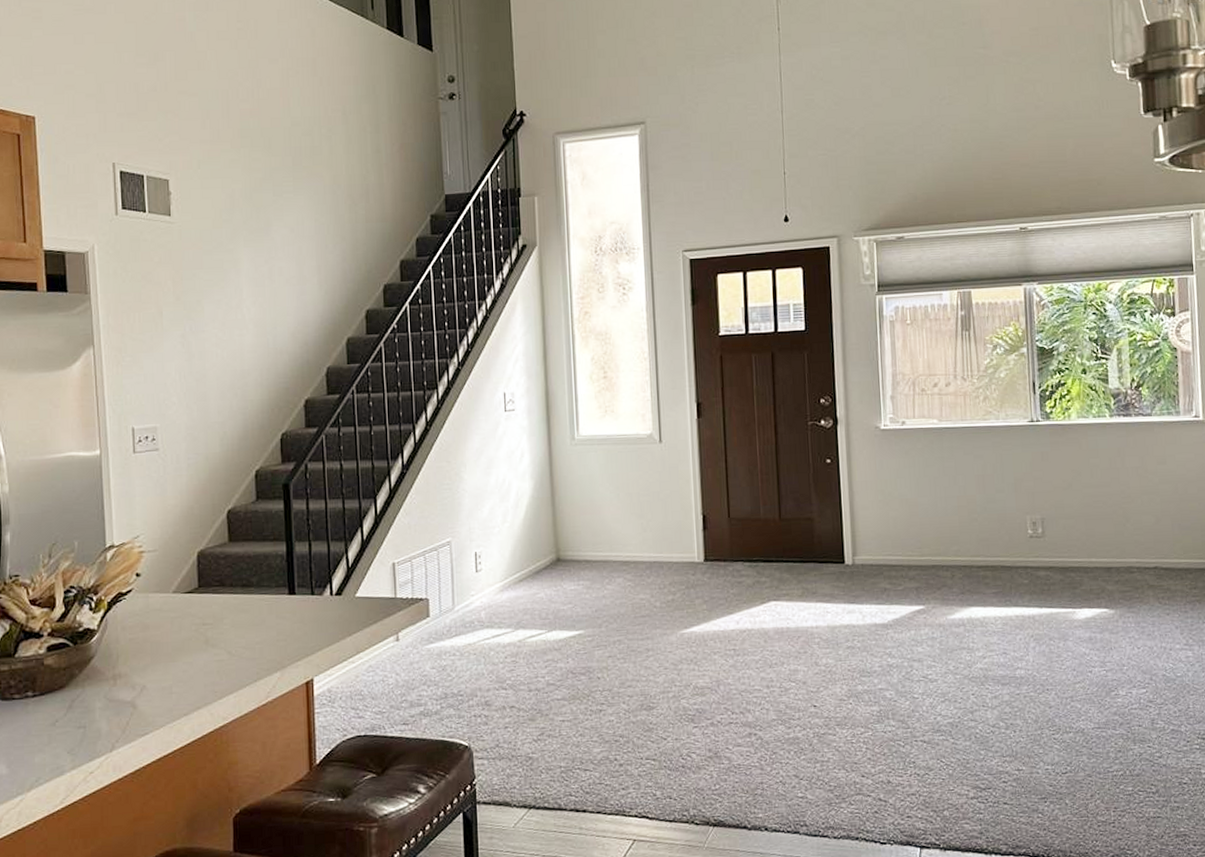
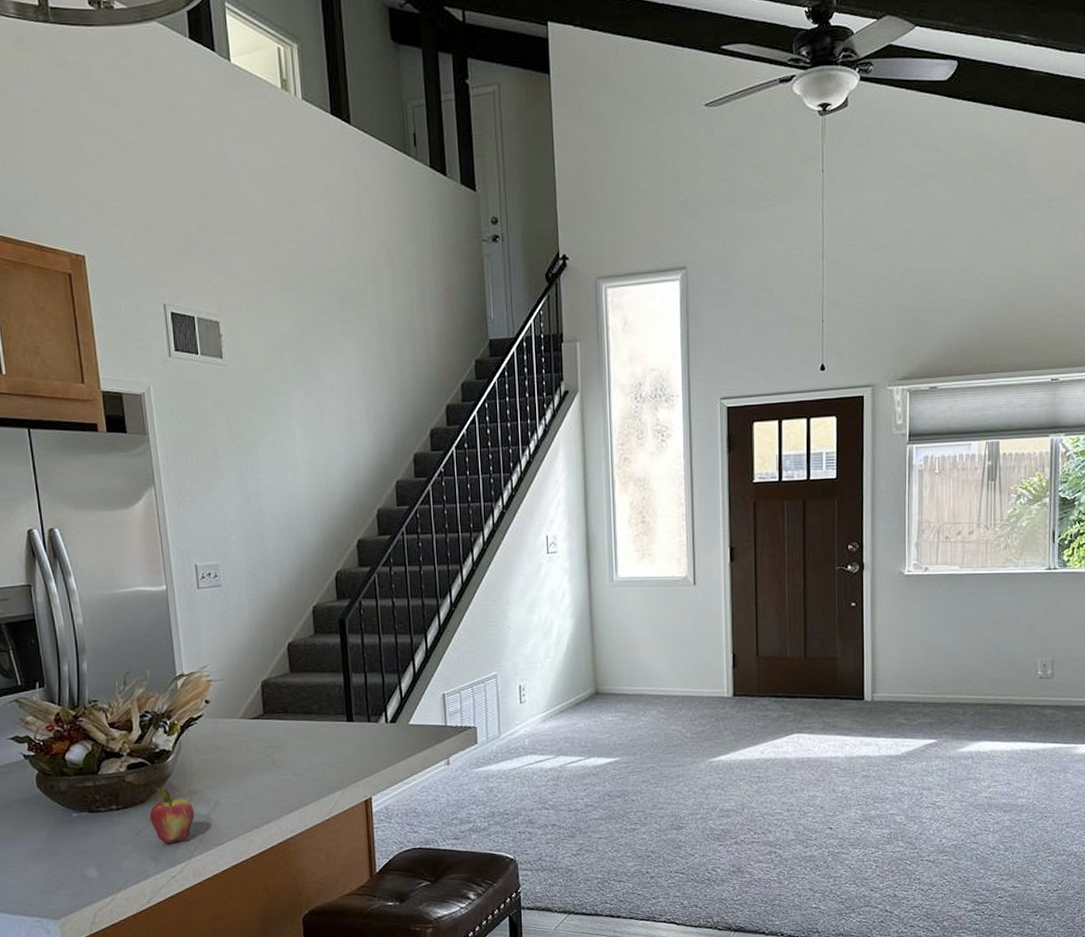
fruit: none [69,671,118,735] -> present [150,787,195,844]

